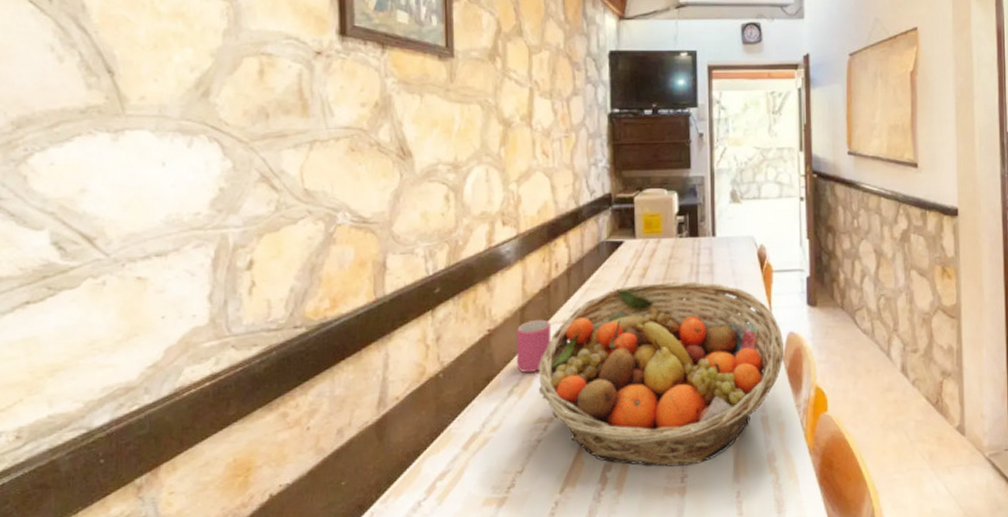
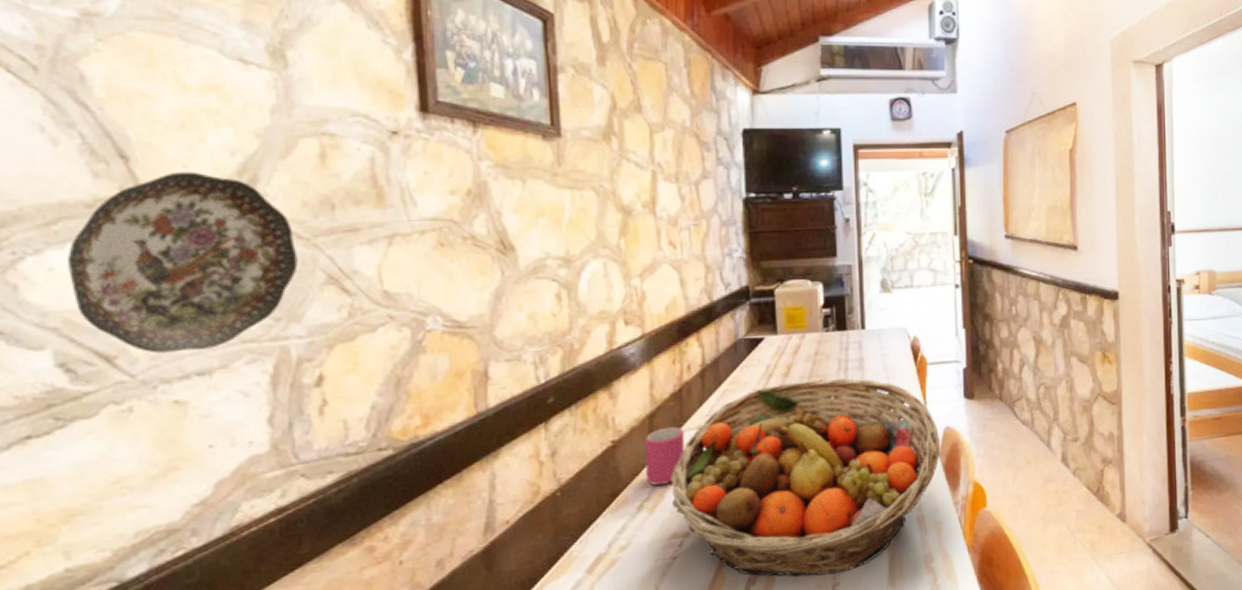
decorative plate: none [65,84,238,236] -> present [68,171,298,354]

